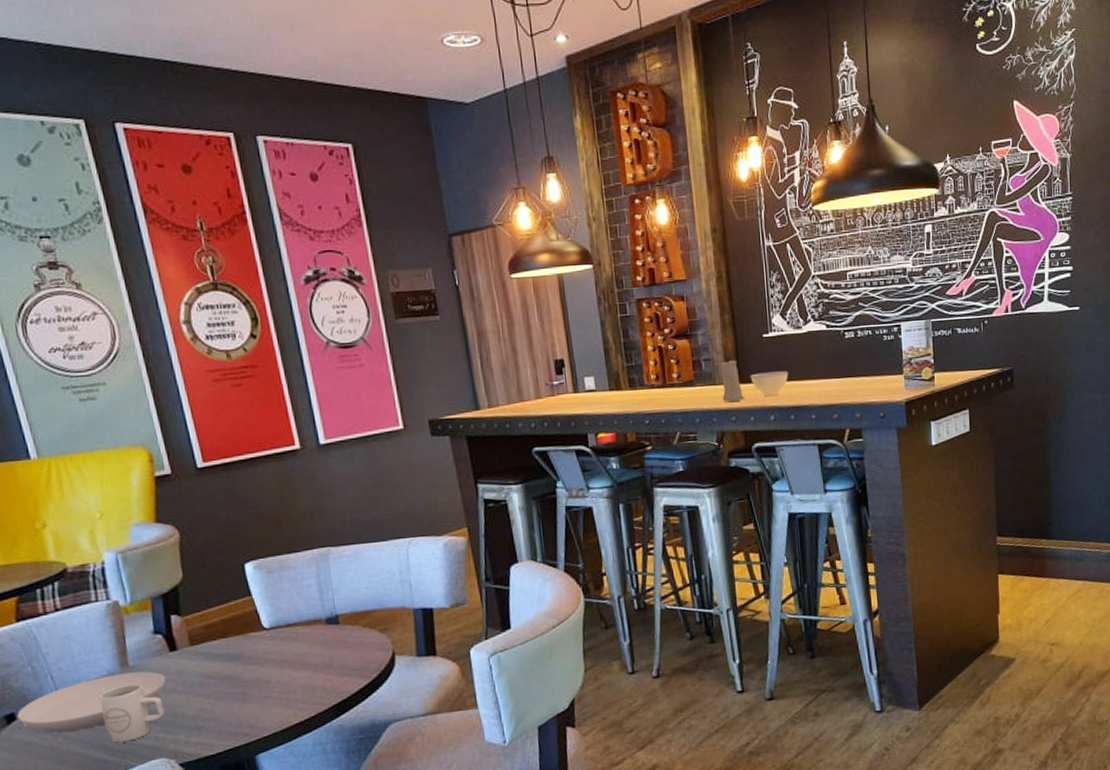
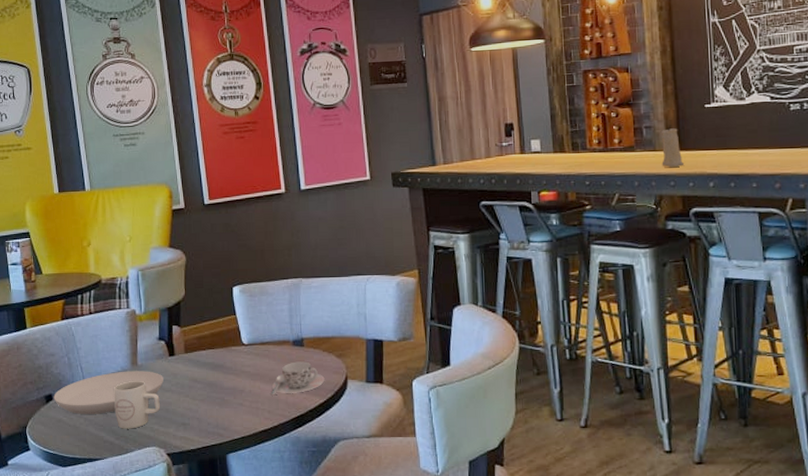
teacup: none [304,640,368,683] -> present [270,361,325,396]
bowl: present [750,371,789,397] -> none [690,140,730,164]

